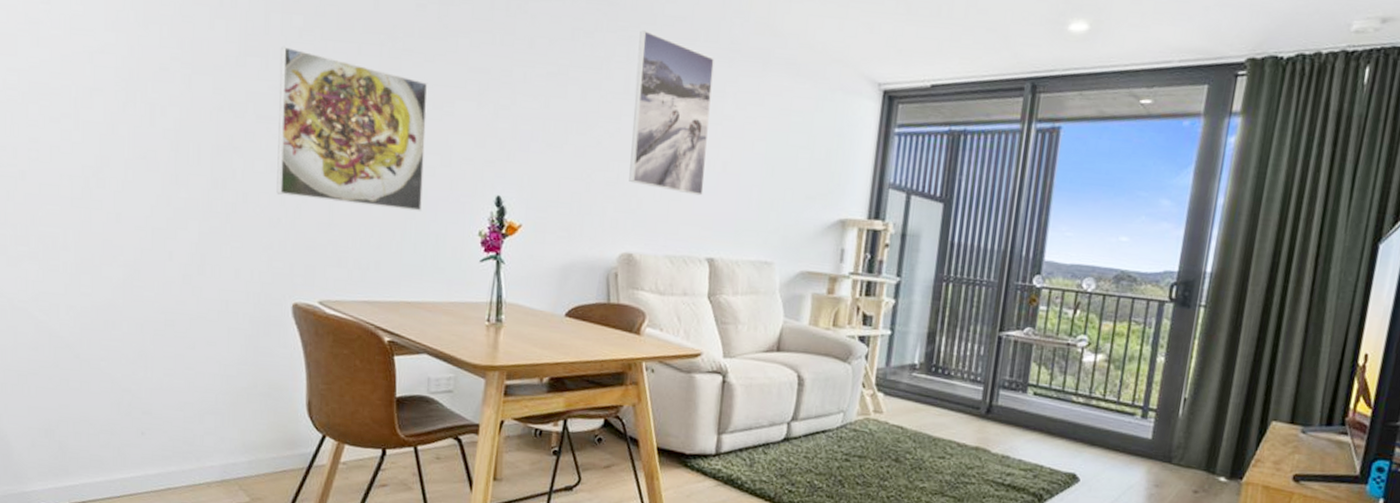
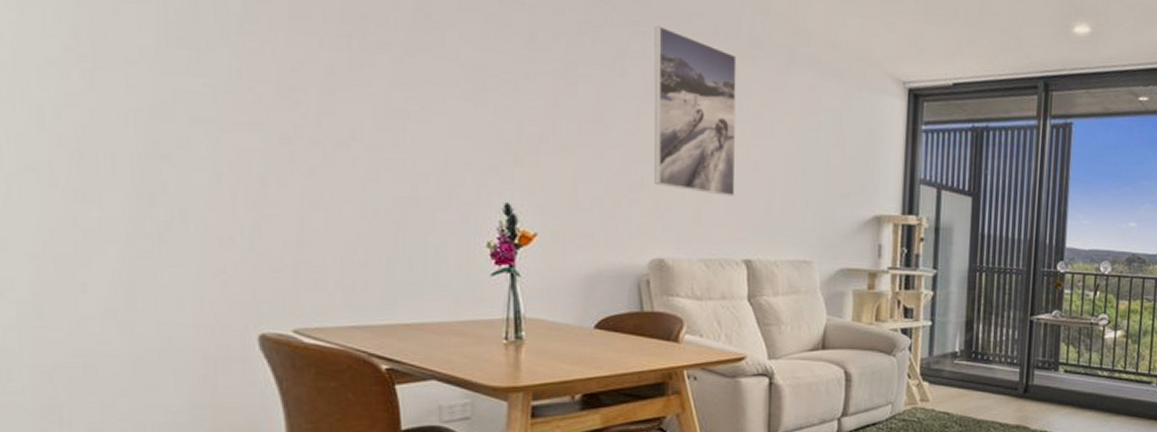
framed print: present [276,46,428,211] -> none [215,36,417,223]

